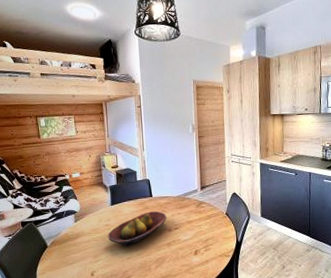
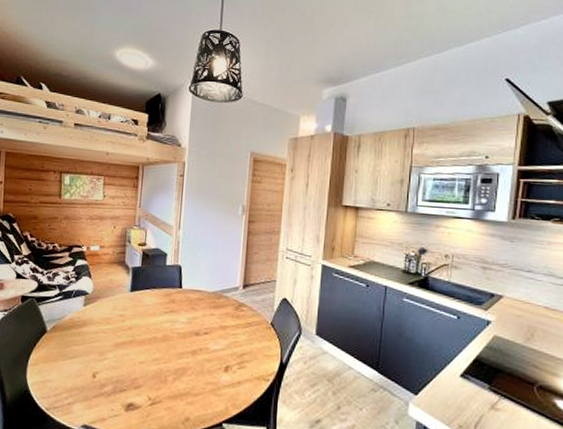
fruit bowl: present [107,211,167,246] -> none [120,306,196,347]

